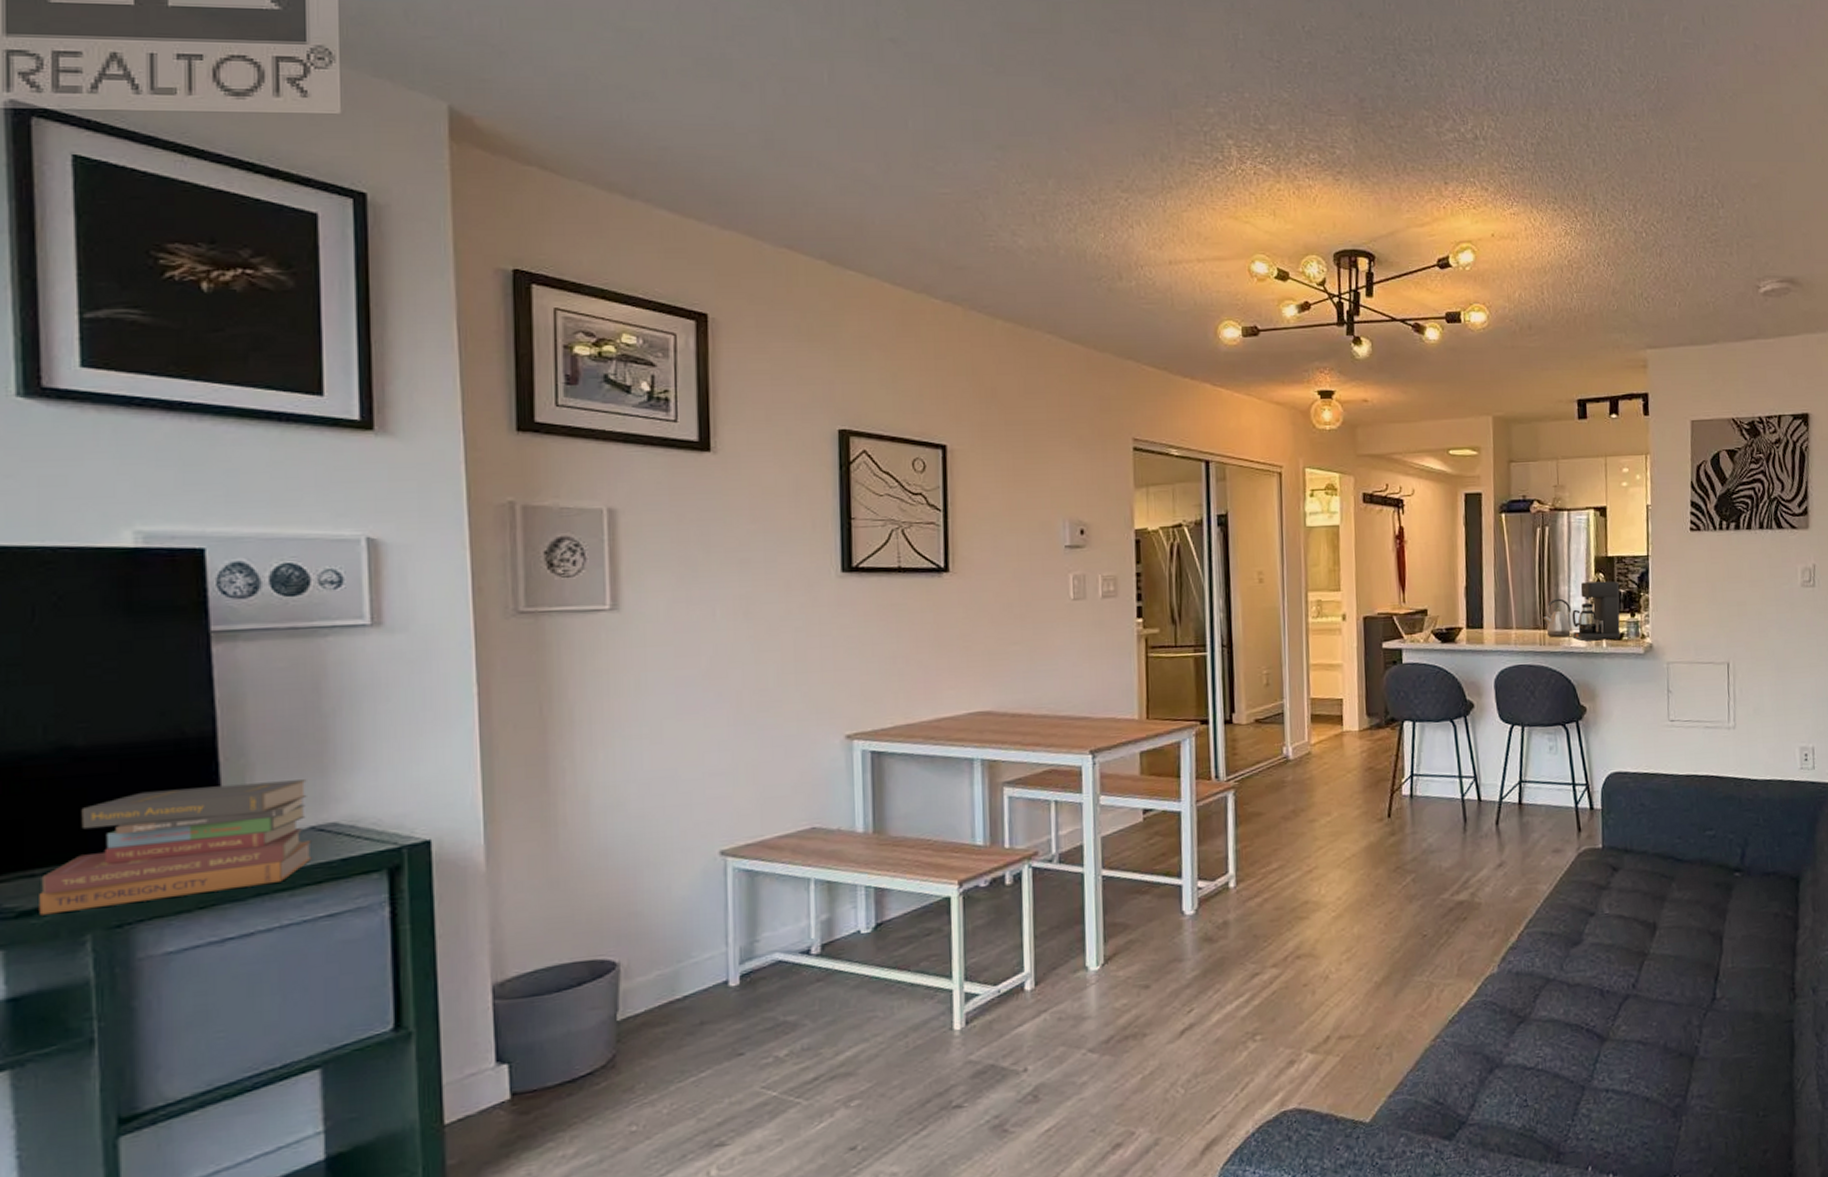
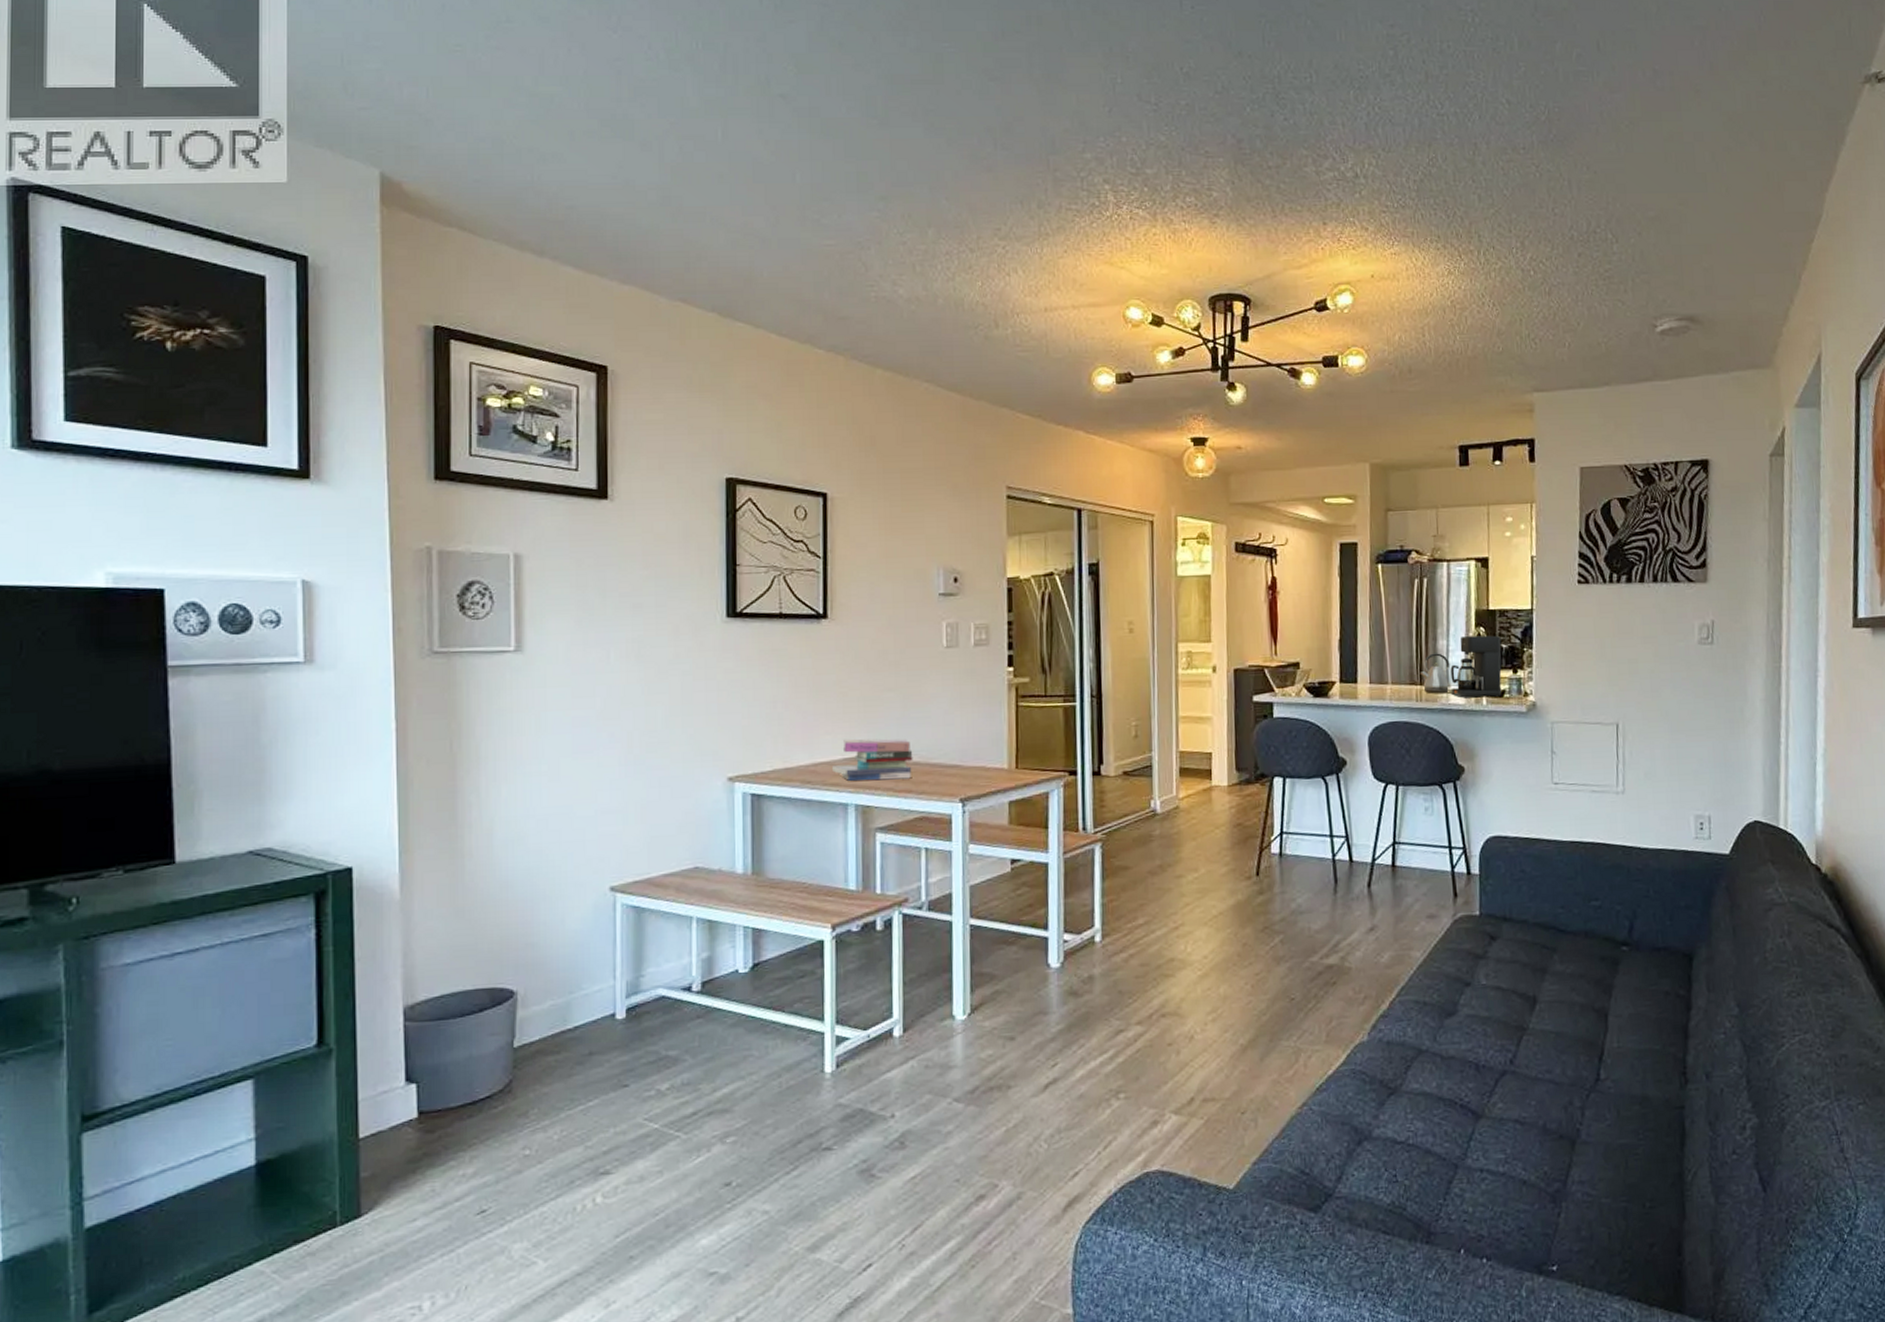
books: present [39,779,312,916] -> none [21,806,250,925]
books: none [957,692,1041,735] -> present [832,738,913,781]

